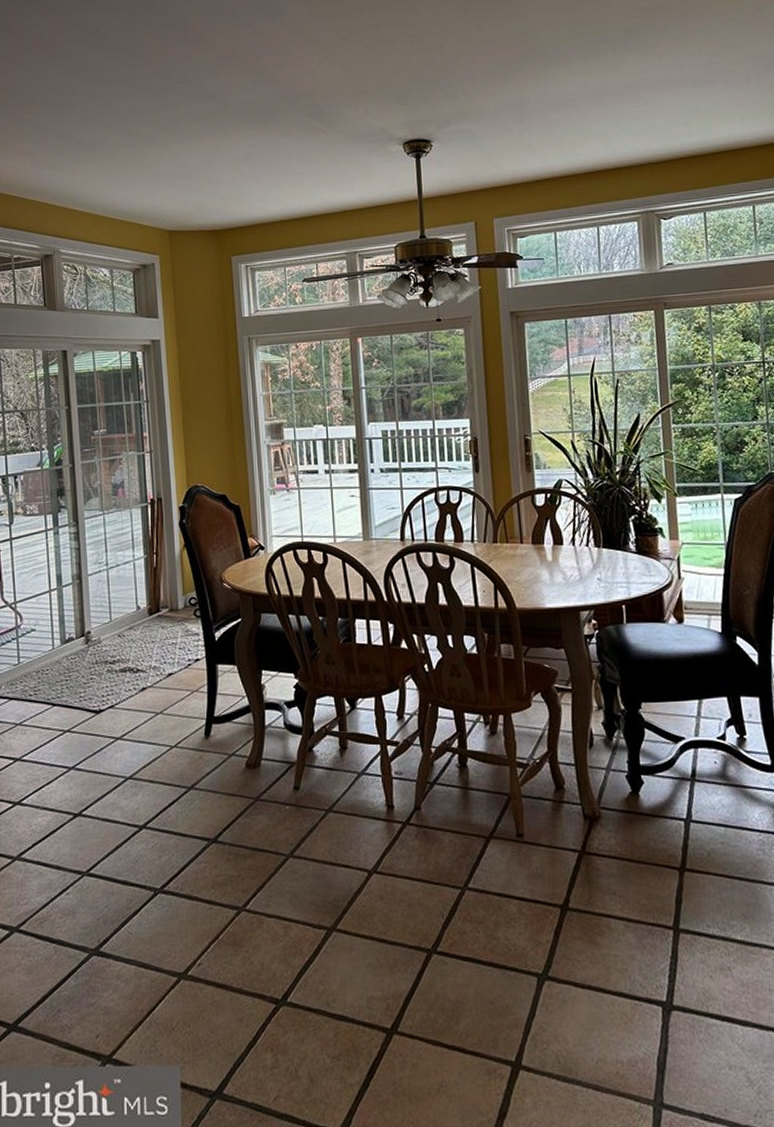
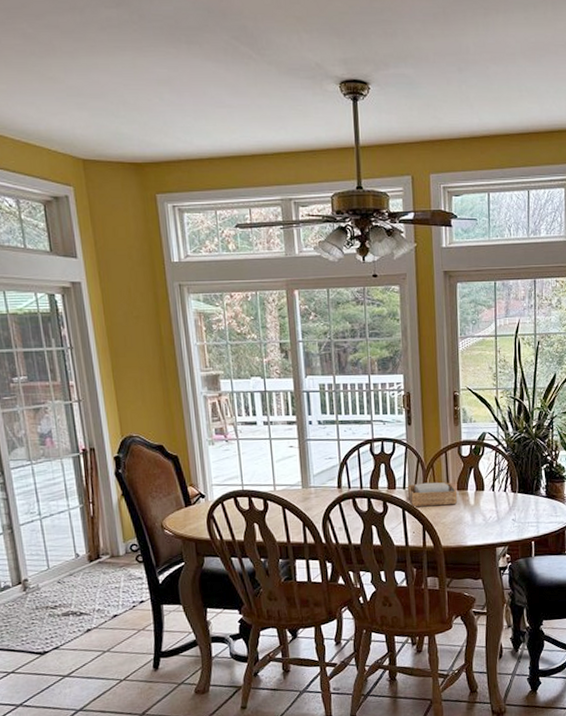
napkin holder: none [475,534,533,562] -> present [407,482,458,507]

